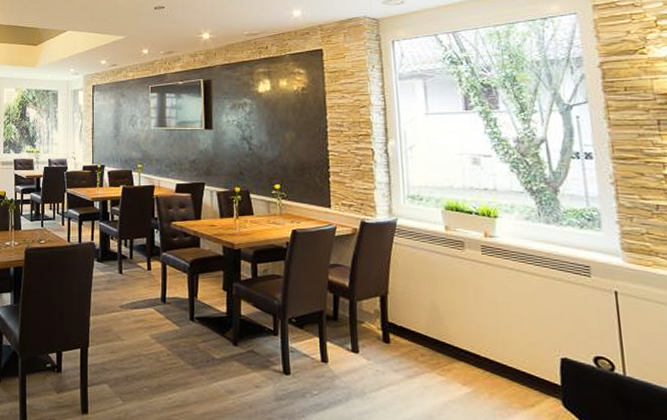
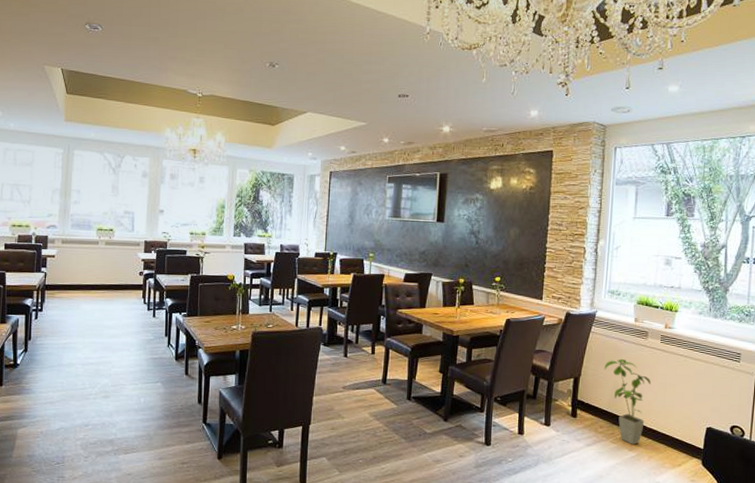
house plant: none [415,273,477,379] -> present [604,358,651,445]

